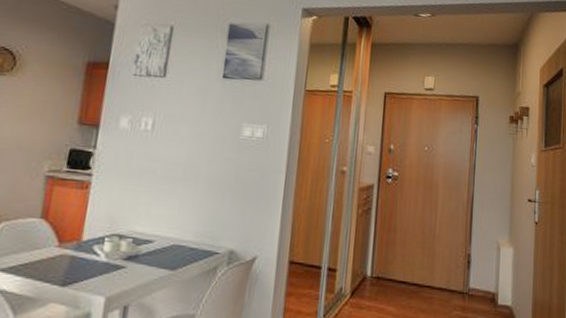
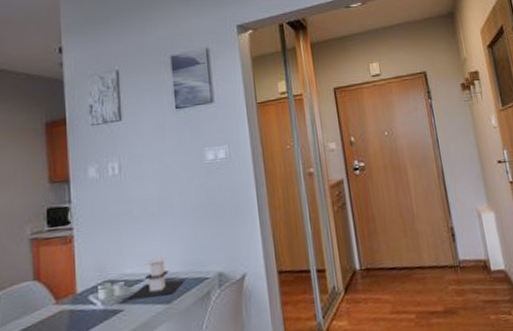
architectural model: none [133,222,195,262] -> present [128,256,186,299]

